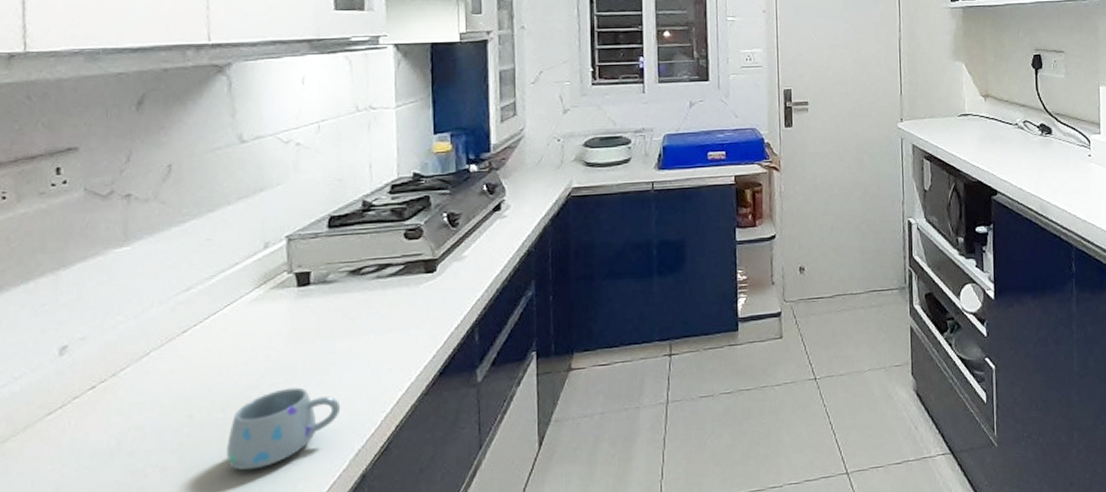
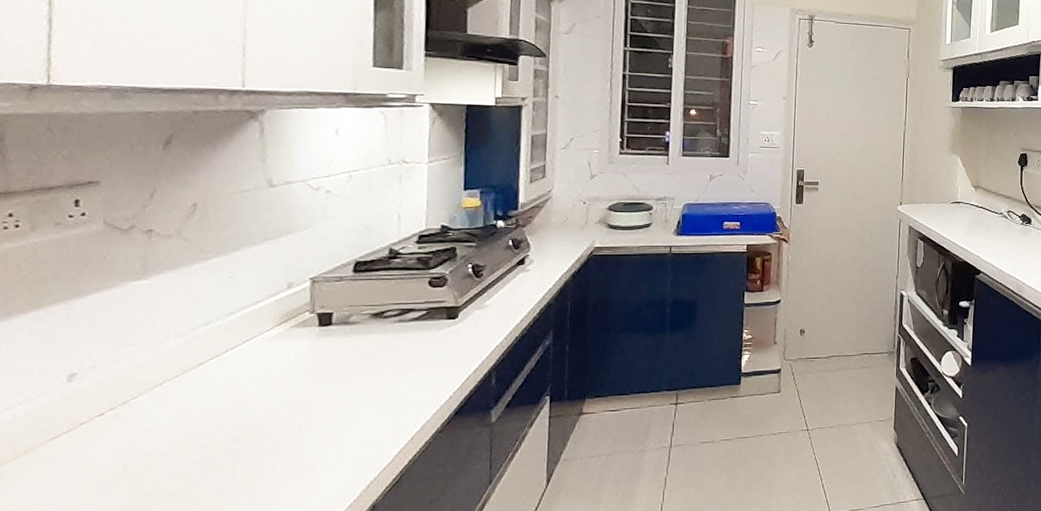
mug: present [227,387,341,471] -> none [237,421,356,499]

